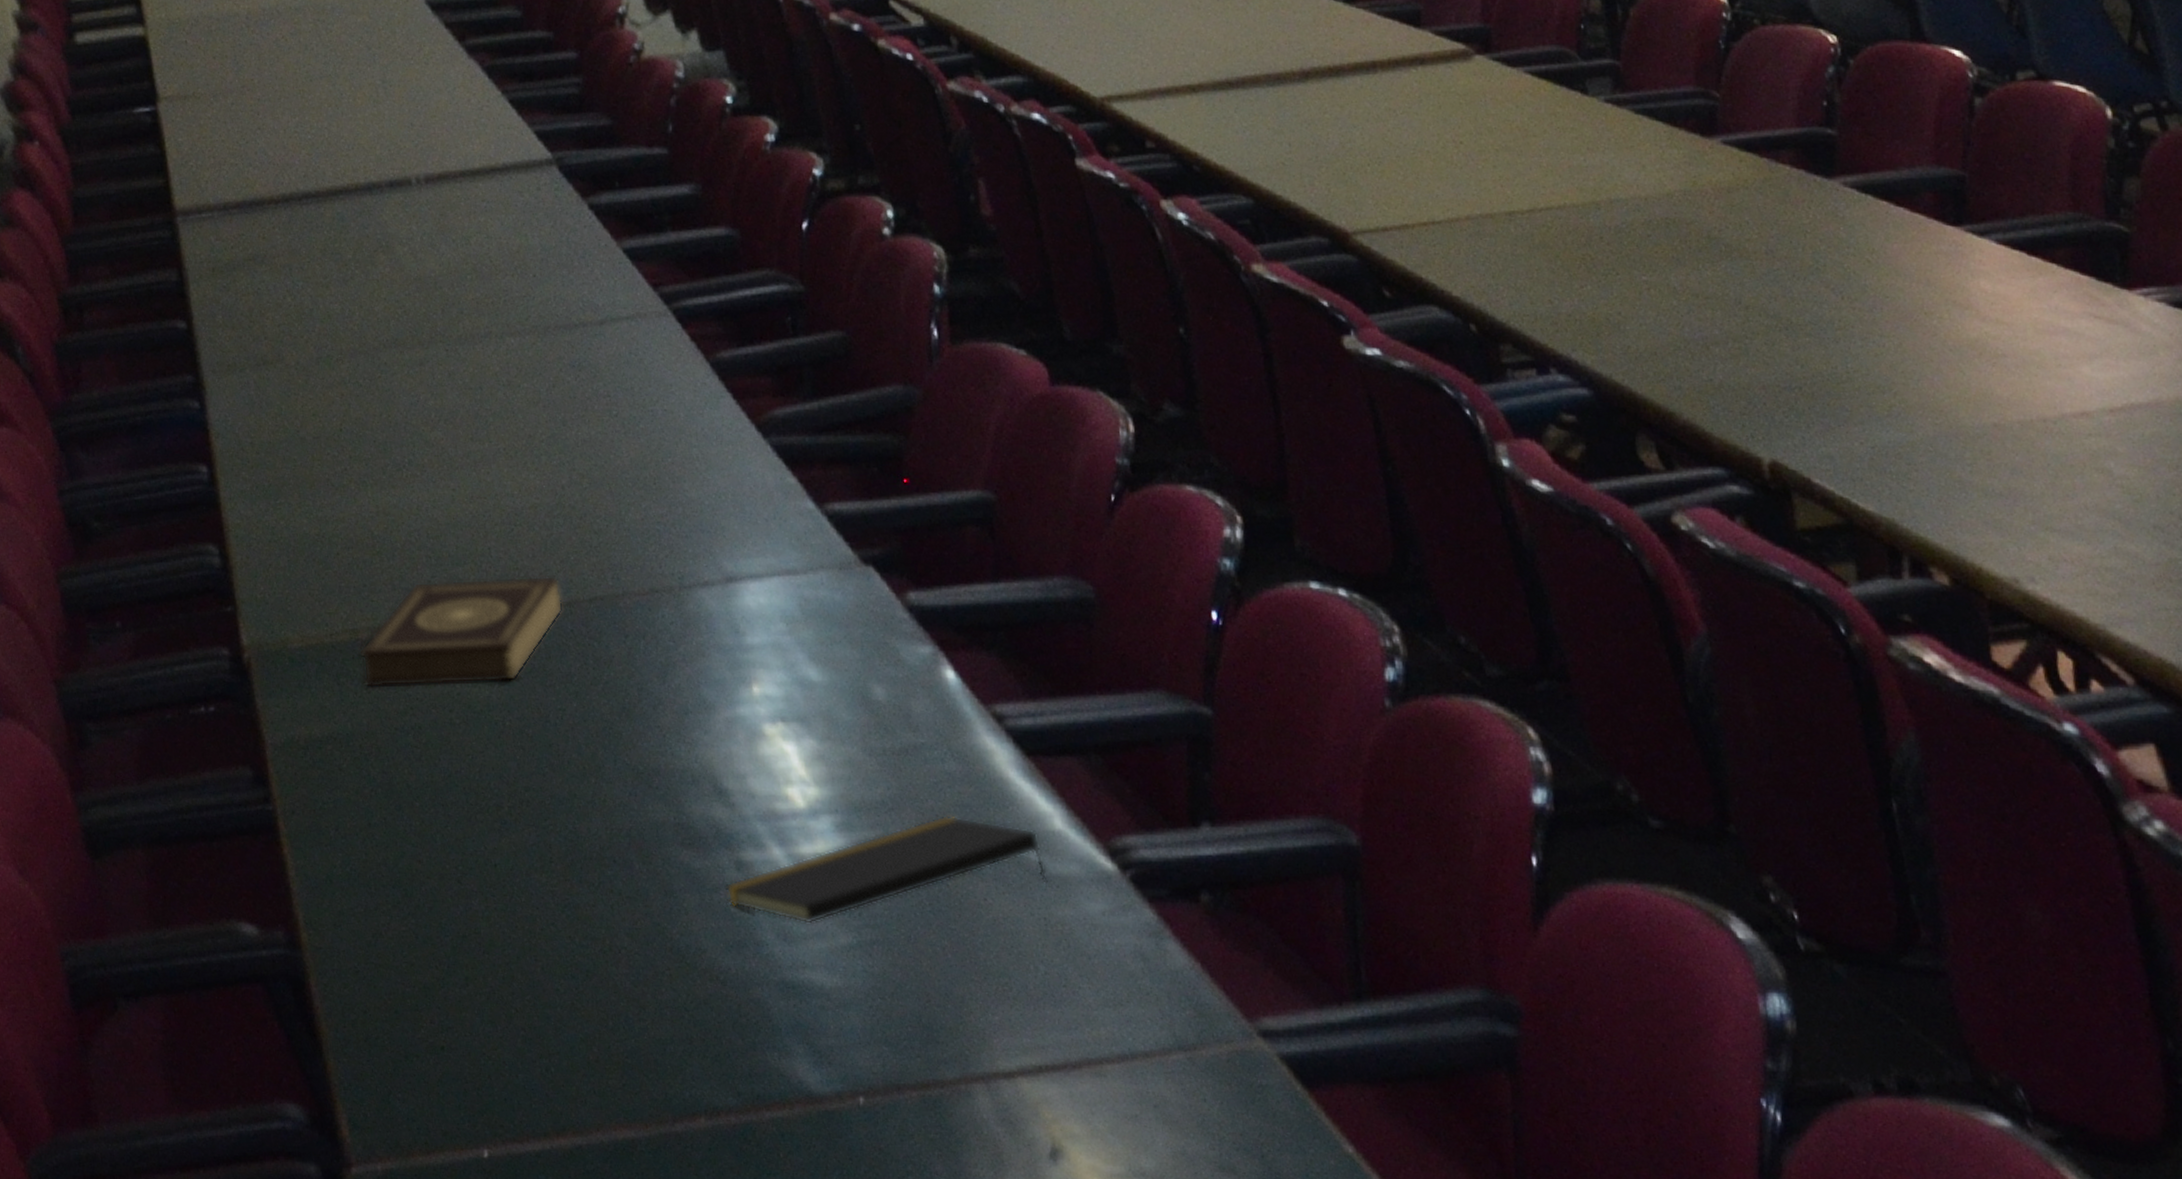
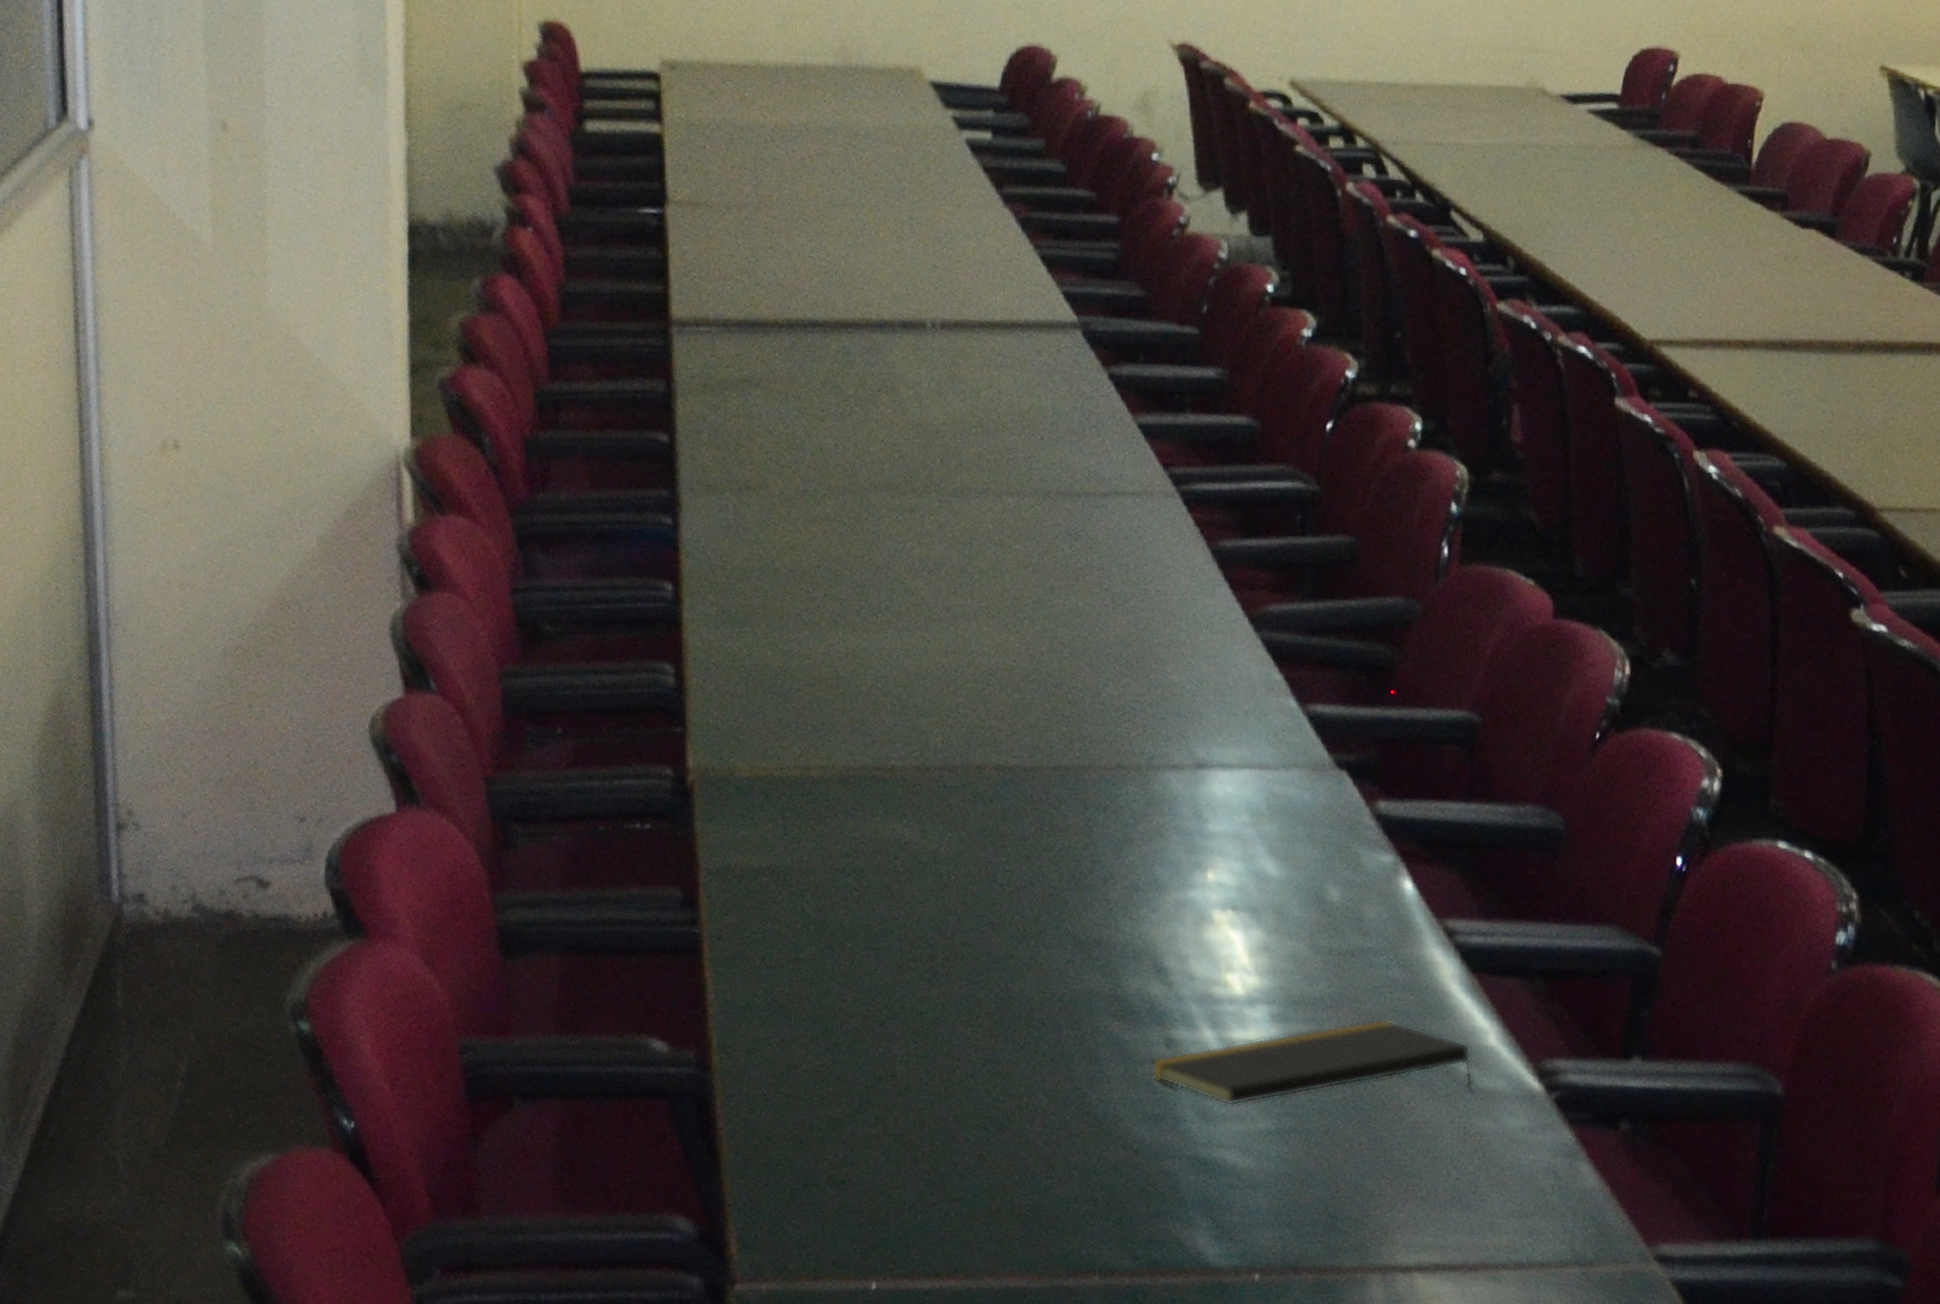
book: present [358,575,563,688] -> none [808,728,1026,837]

